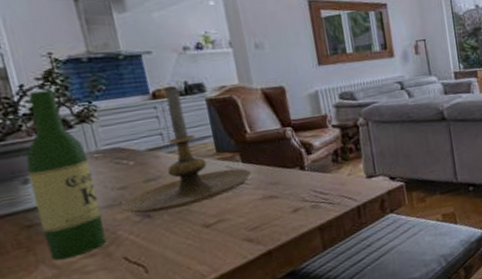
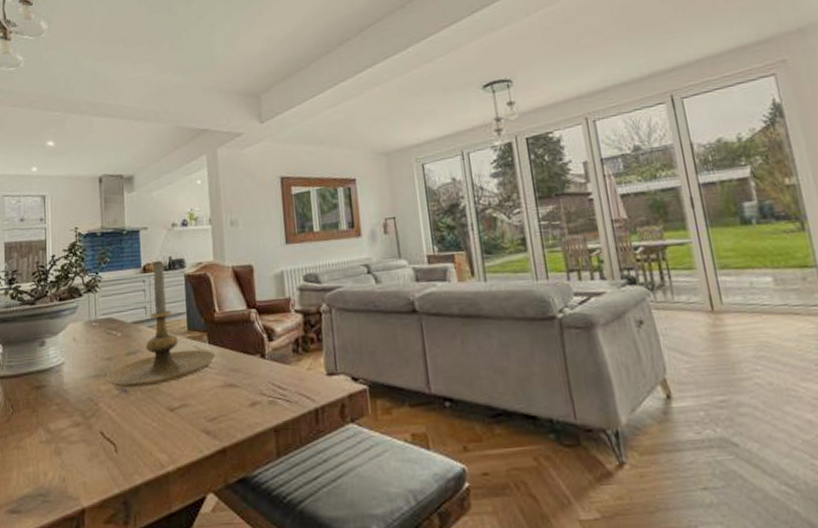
wine bottle: present [26,90,107,260] -> none [45,261,90,426]

